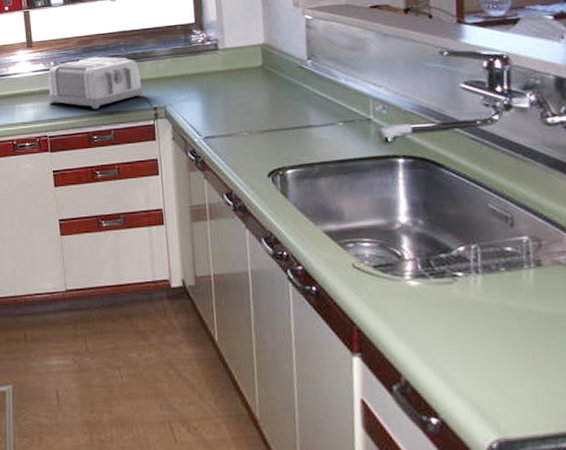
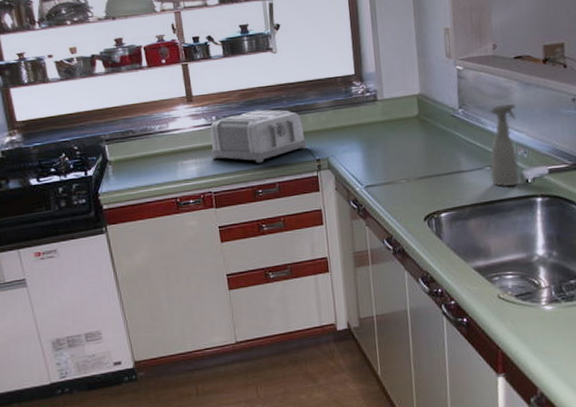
spray bottle: none [342,55,378,146] -> present [490,103,520,188]

